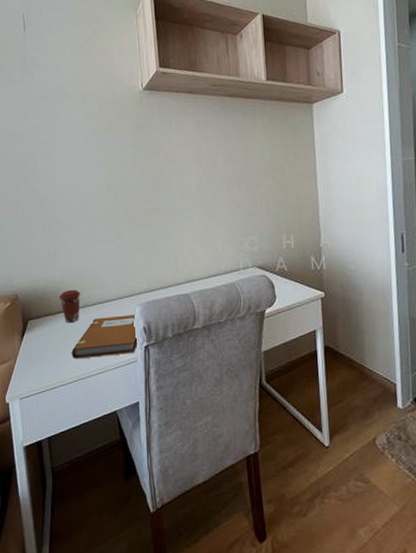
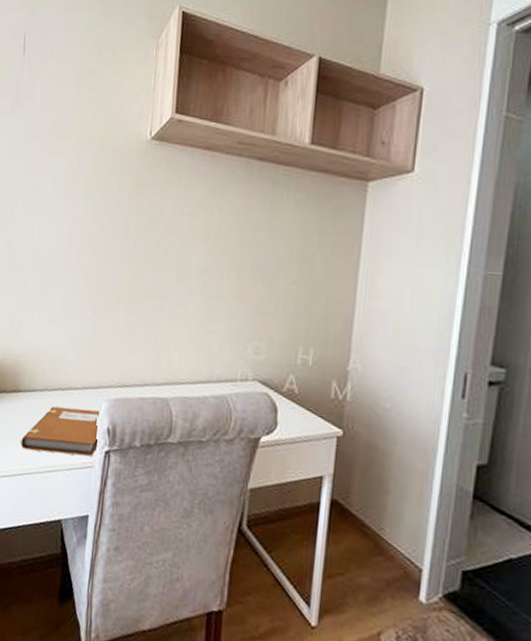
coffee cup: present [58,289,81,323] -> none [16,367,42,406]

